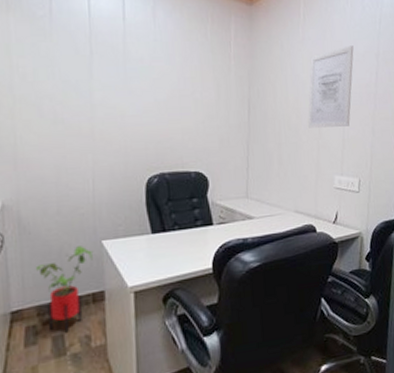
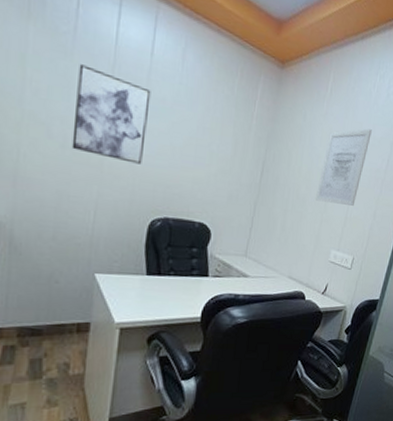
house plant: present [36,246,94,333] -> none [23,275,85,357]
wall art: none [59,42,131,126] -> present [71,64,151,165]

